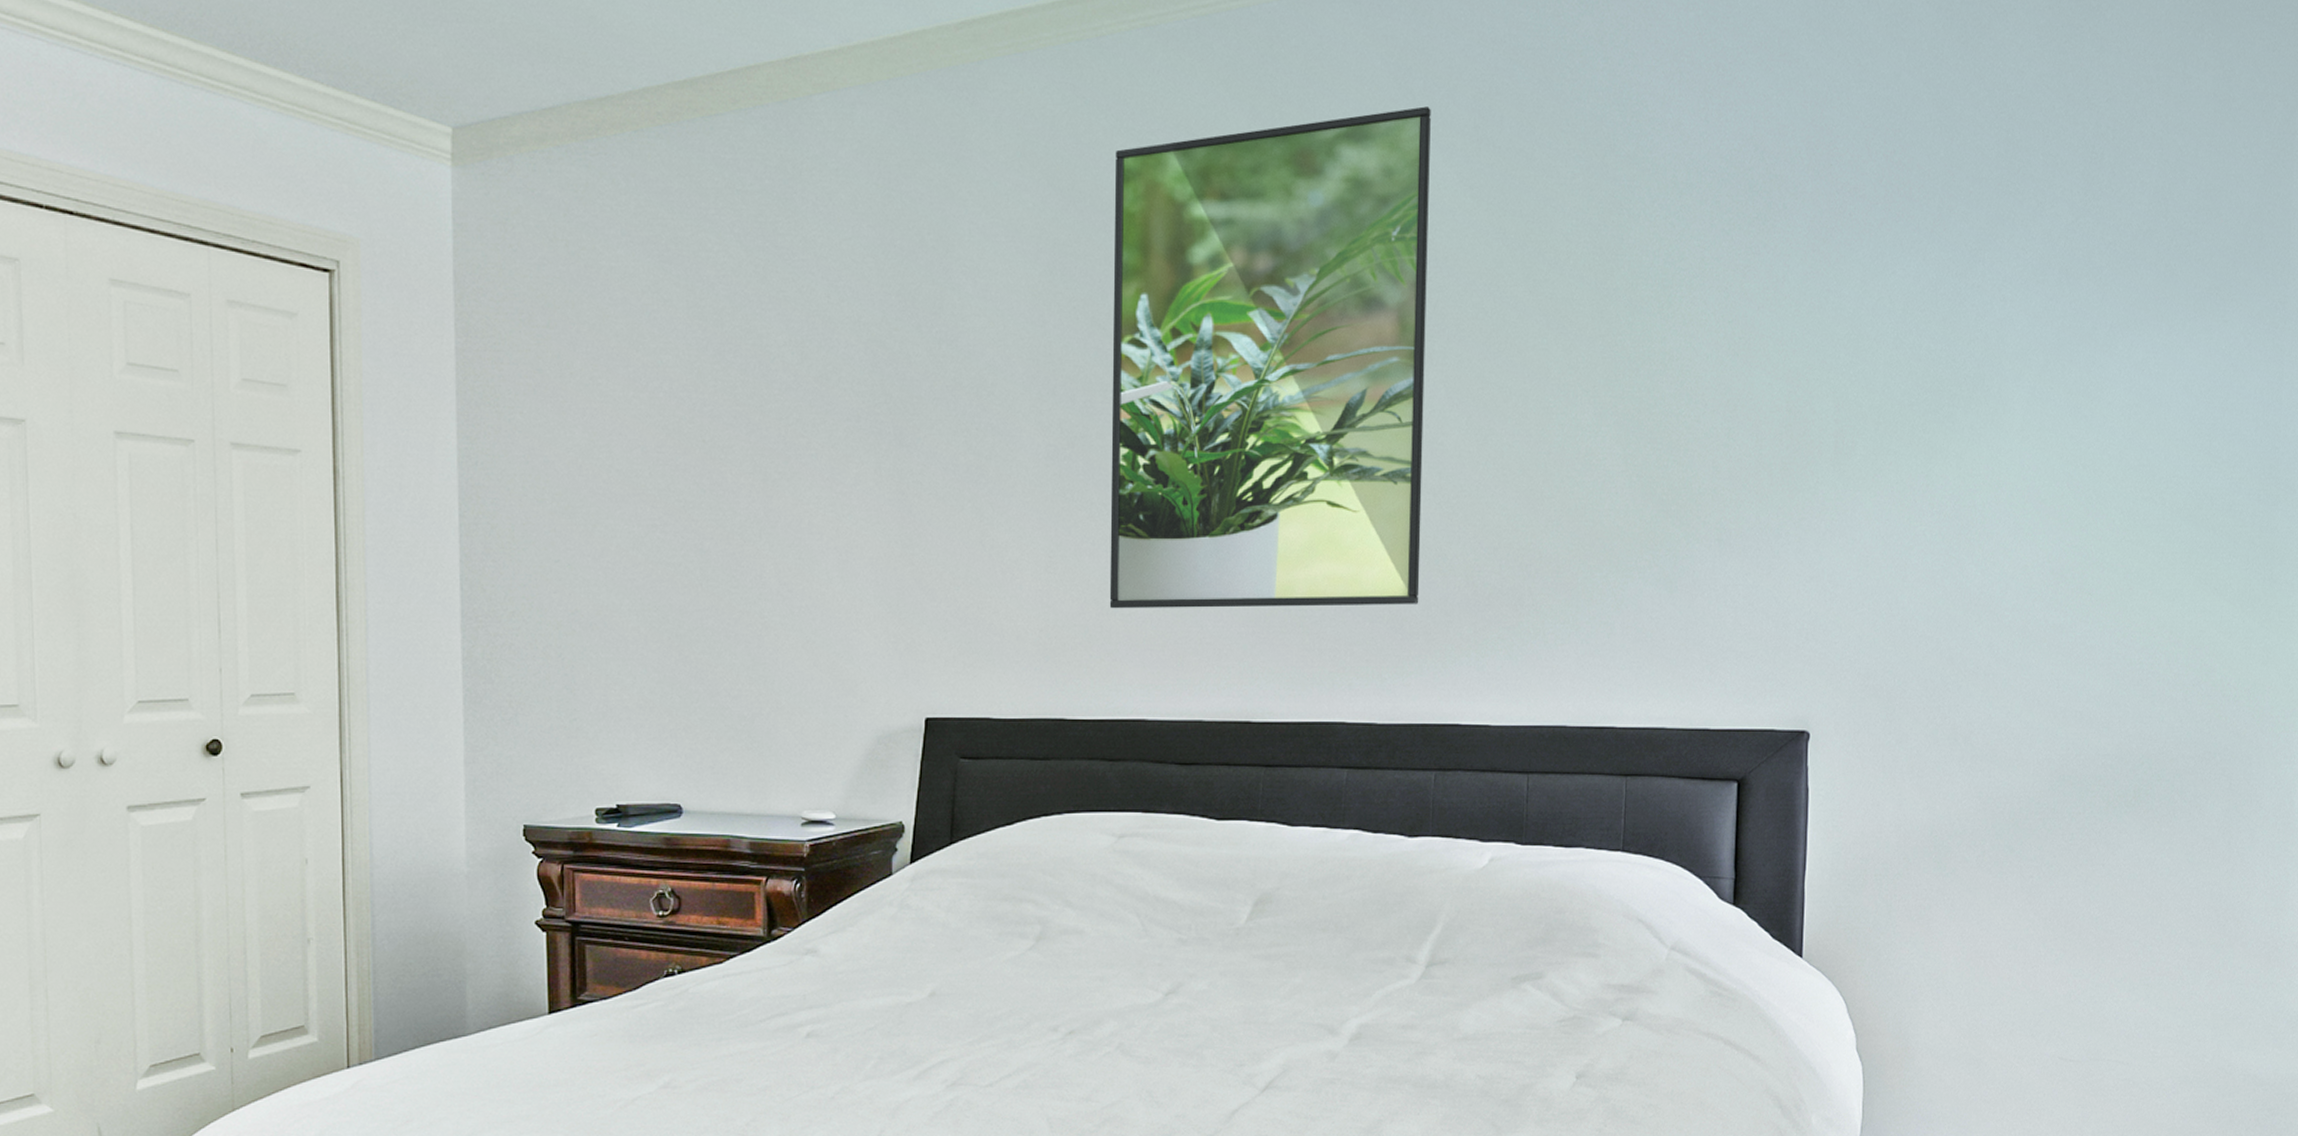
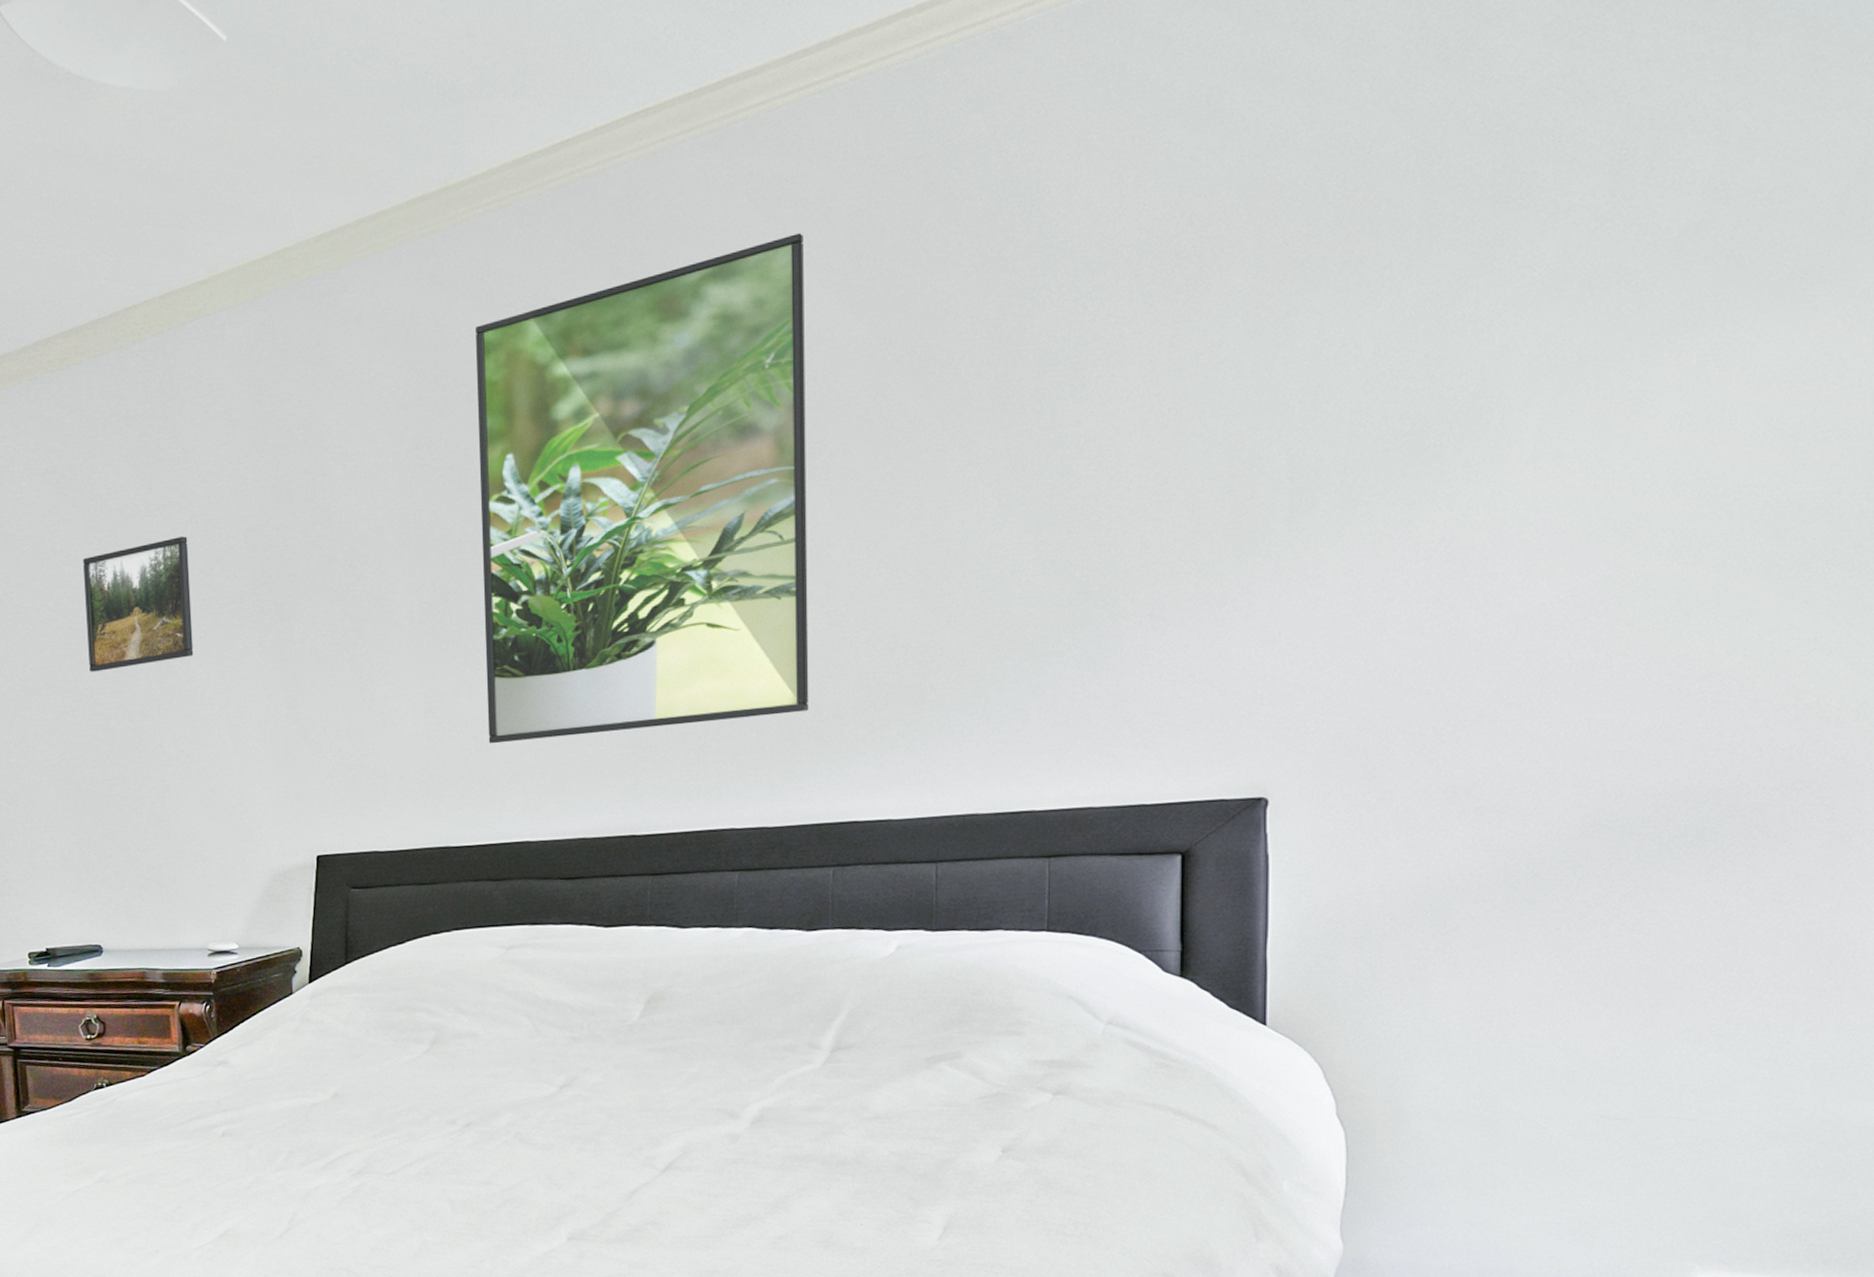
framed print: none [684,337,803,482] -> present [83,536,194,672]

